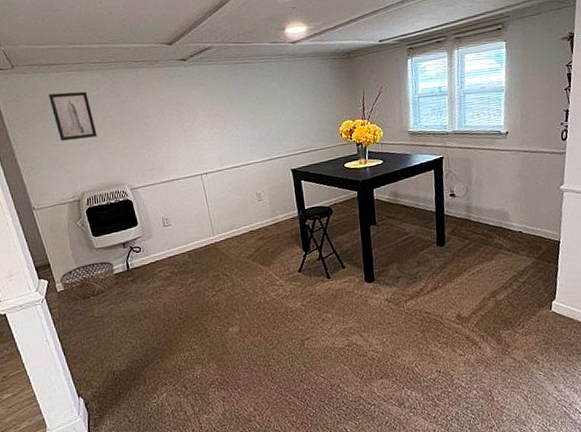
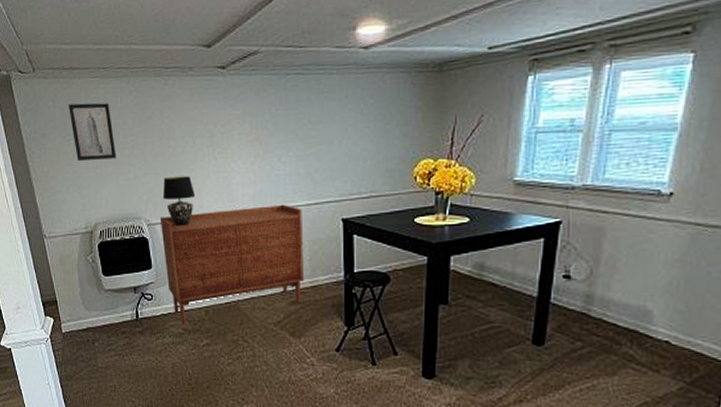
basket: present [60,261,116,300] -> none [66,305,123,345]
table lamp: none [141,146,171,188] -> present [162,176,196,227]
sideboard: none [141,162,268,269] -> present [159,204,305,324]

